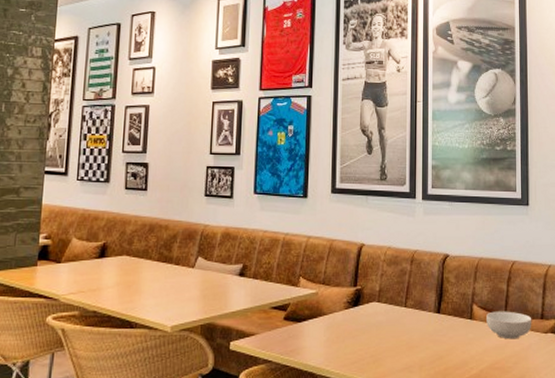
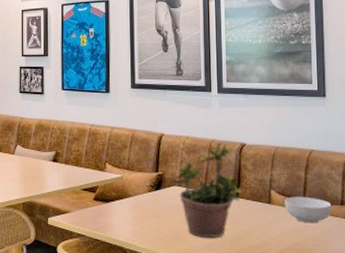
potted plant: none [370,252,444,360] -> present [171,141,242,238]

